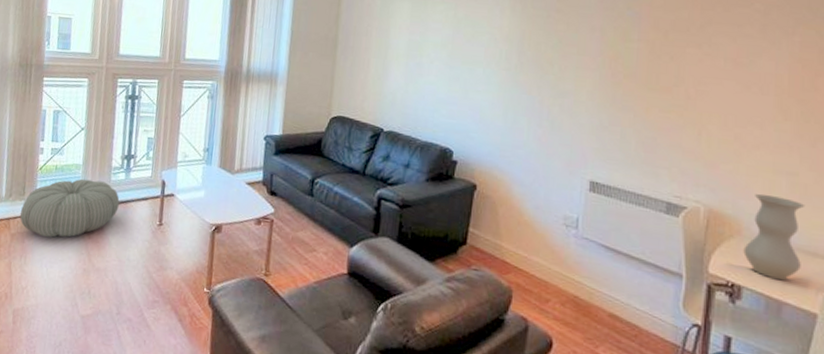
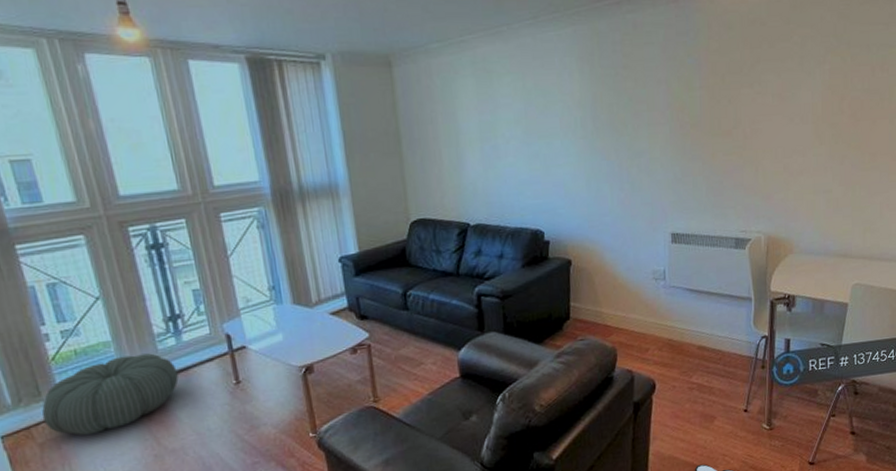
vase: present [743,193,805,281] -> none [795,213,837,284]

